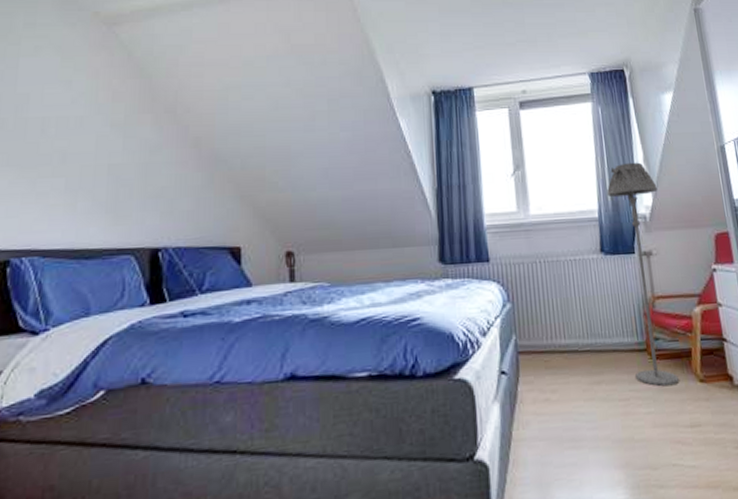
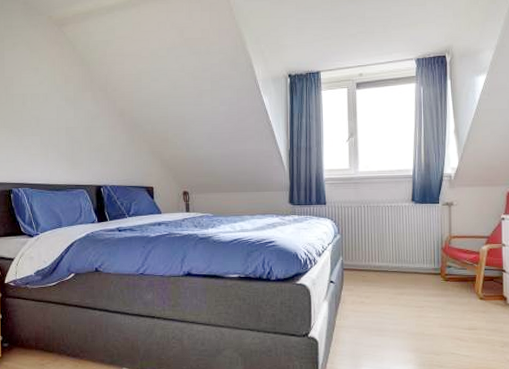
floor lamp: present [606,162,679,387] -> none [421,133,463,300]

